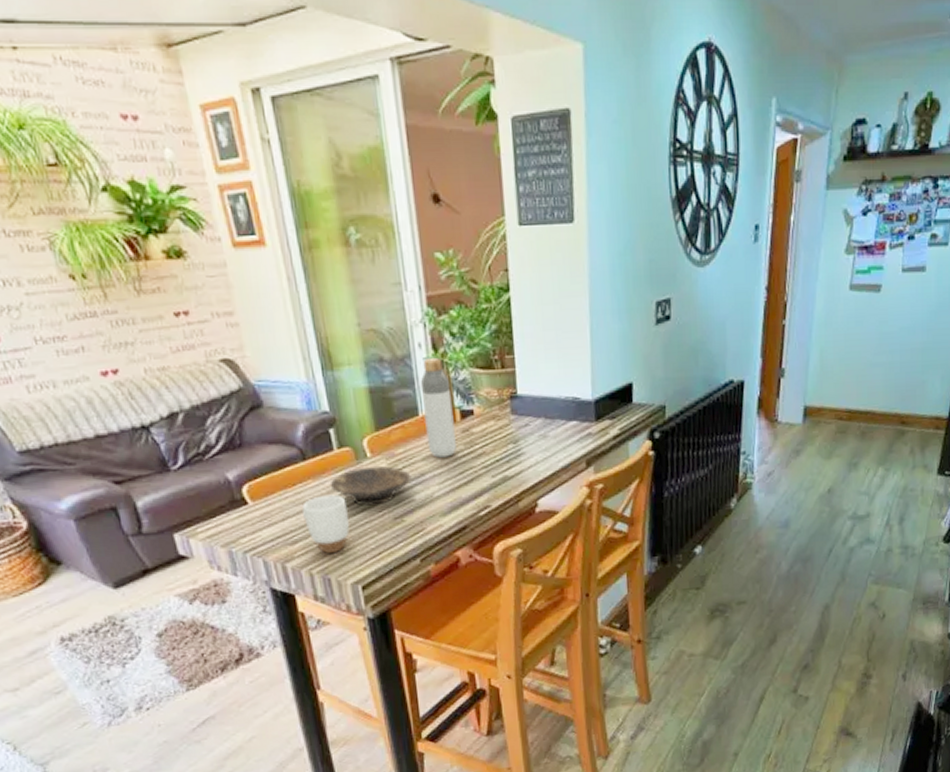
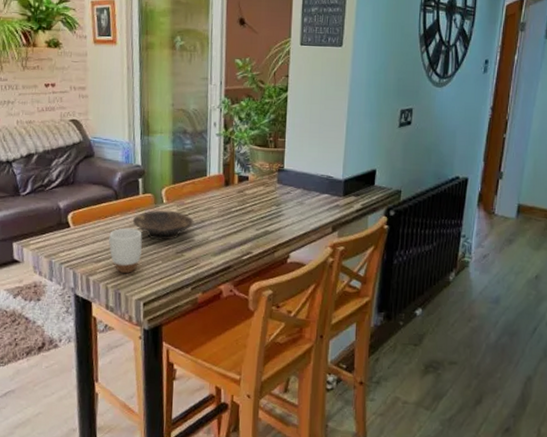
bottle: present [420,357,456,458] -> none [210,134,234,210]

